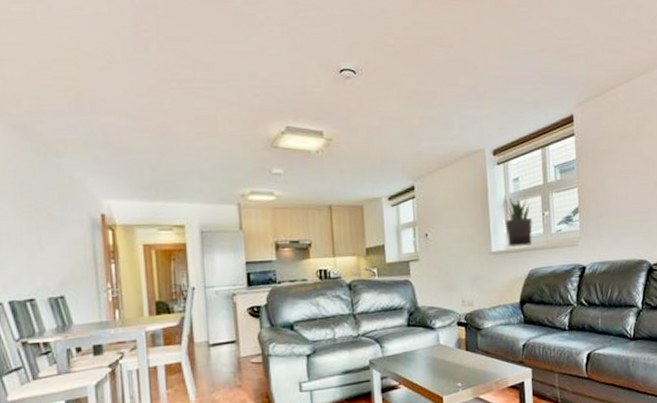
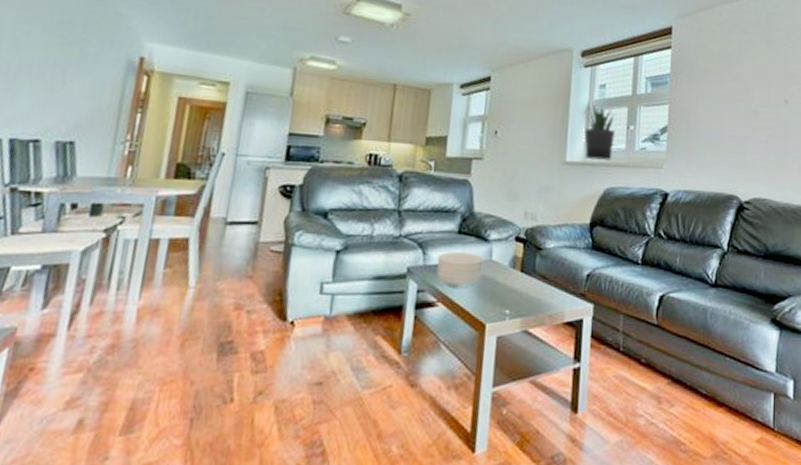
bowl: none [393,341,434,372] -> present [436,252,484,288]

